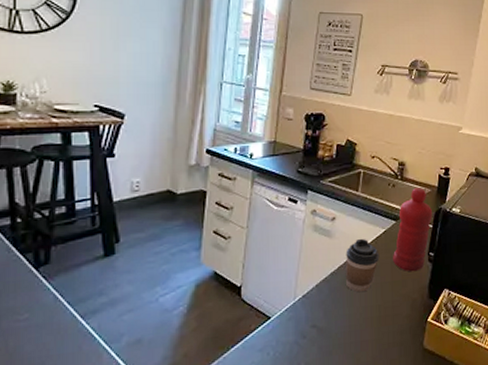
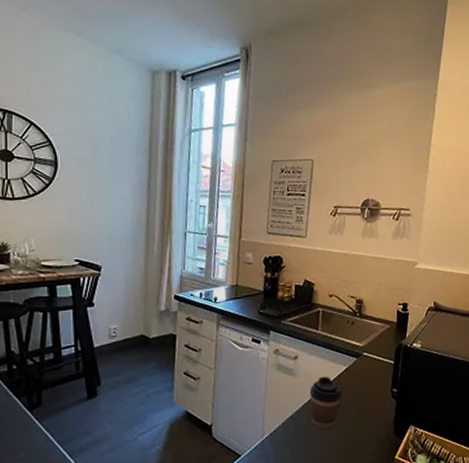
water bottle: present [392,188,433,272] -> none [355,324,394,409]

